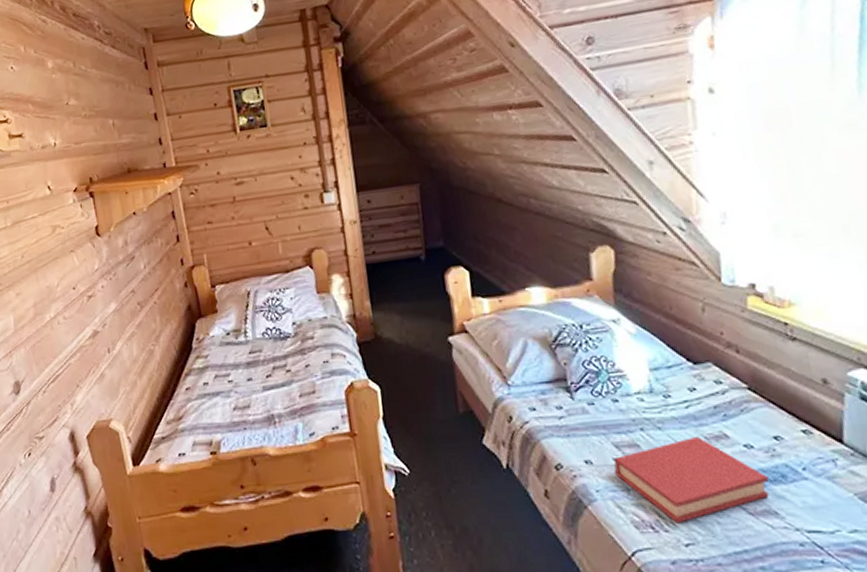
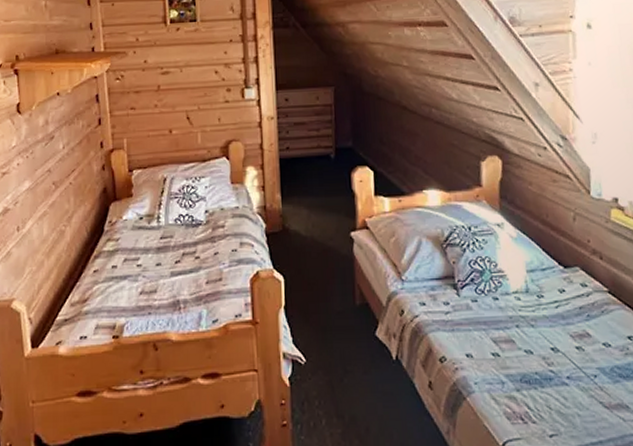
hardback book: present [613,436,769,524] -> none [491,334,622,416]

